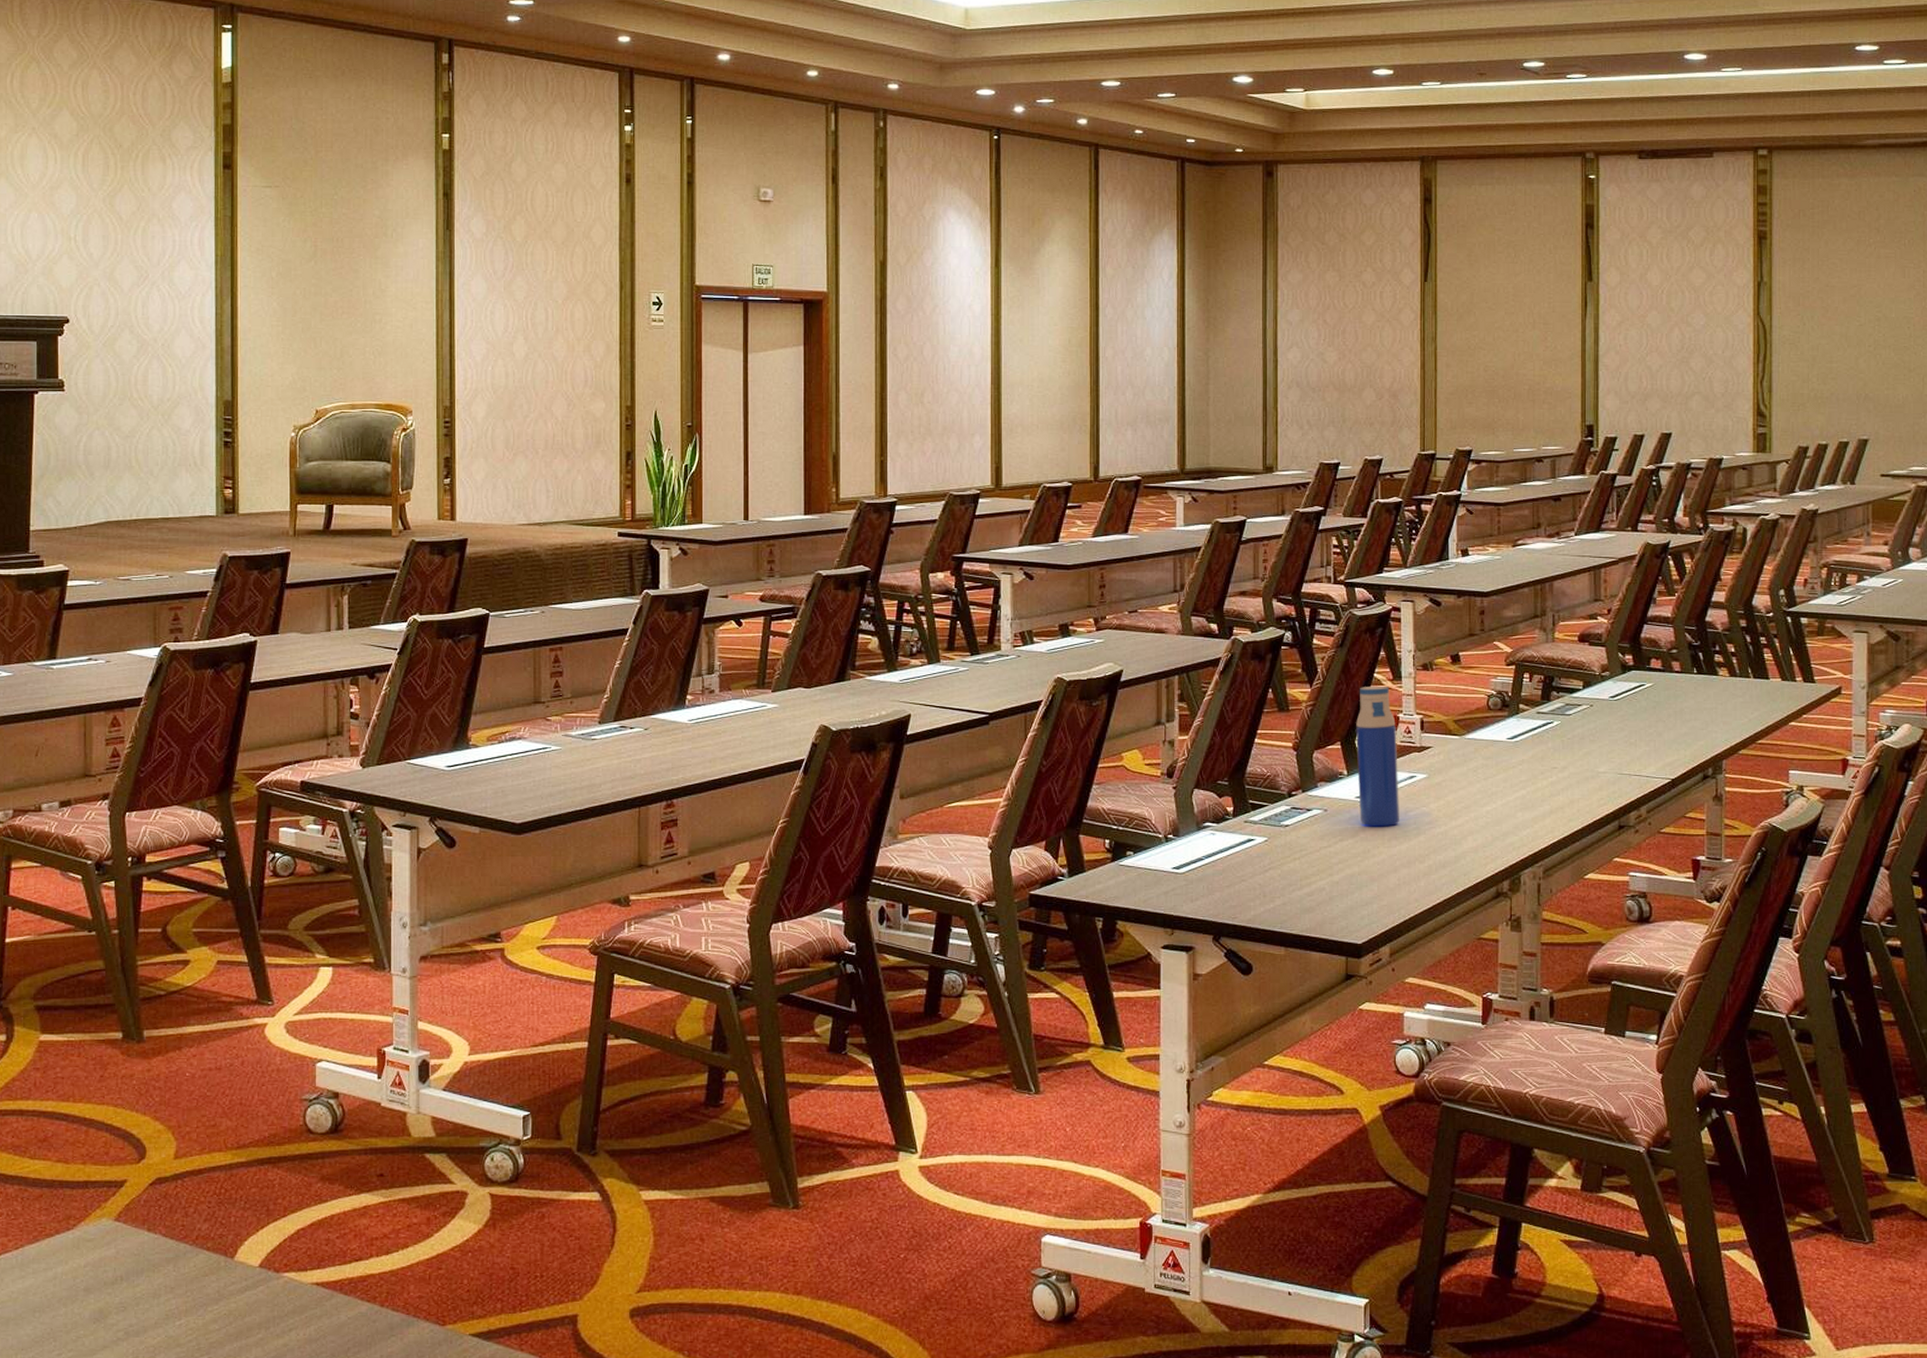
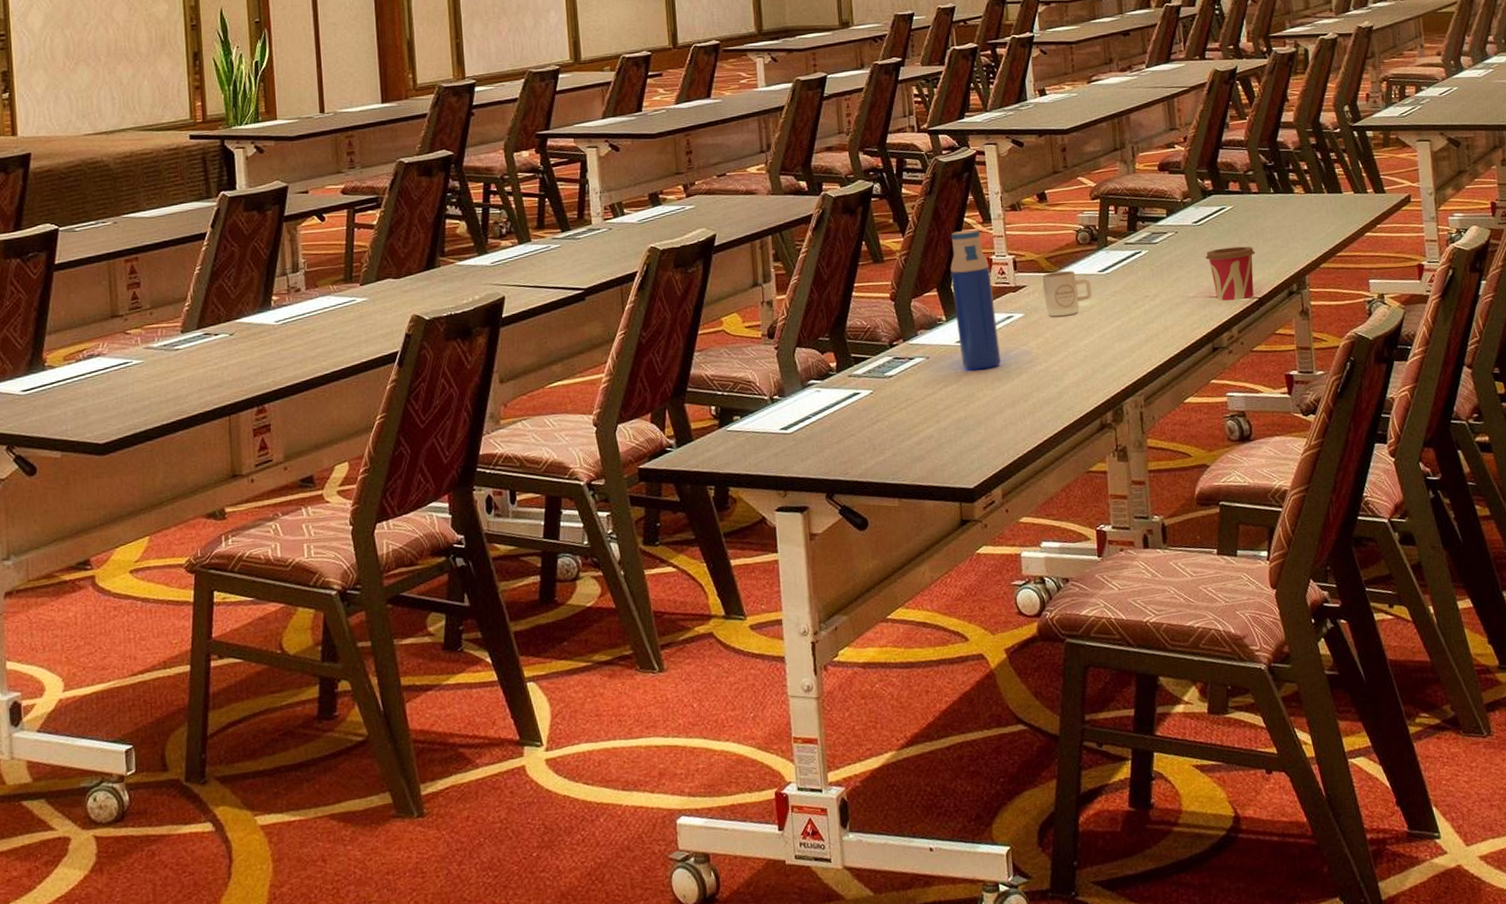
mug: none [1449,736,1499,782] -> present [1042,271,1093,318]
cup: none [1619,725,1673,780] -> present [1205,246,1256,301]

